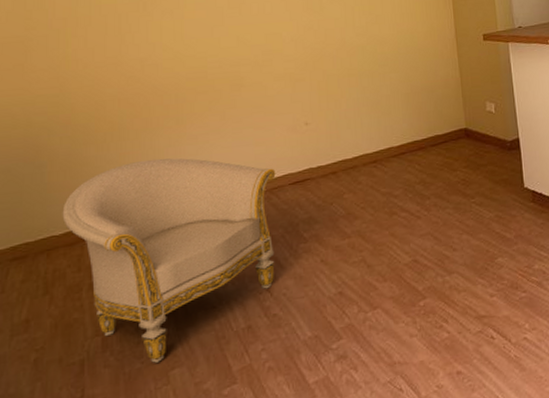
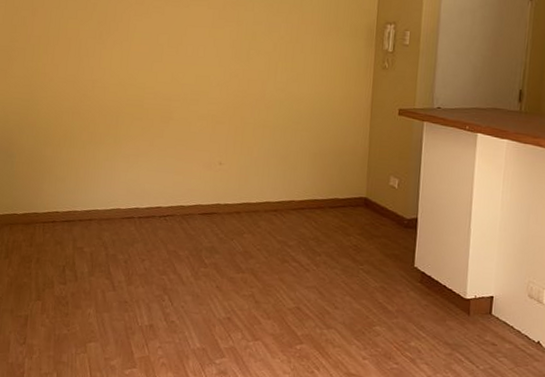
armchair: present [62,158,276,363] -> none [23,167,189,334]

